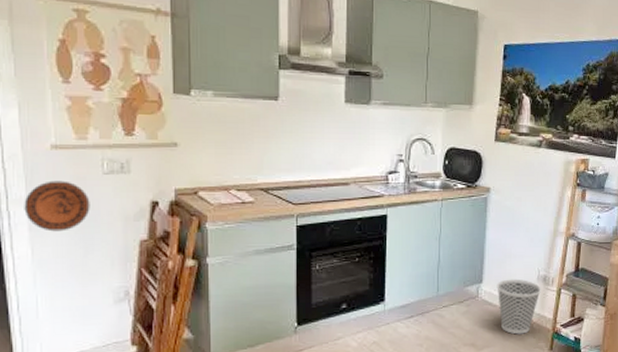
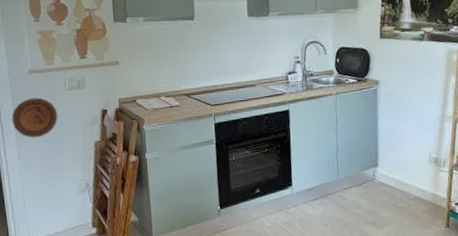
wastebasket: present [496,279,541,335] -> none [391,162,434,213]

